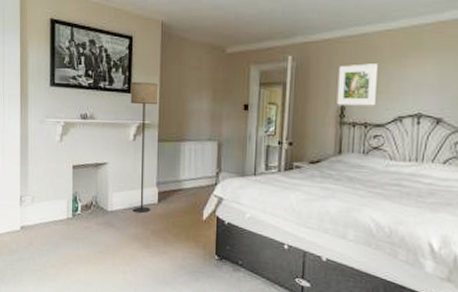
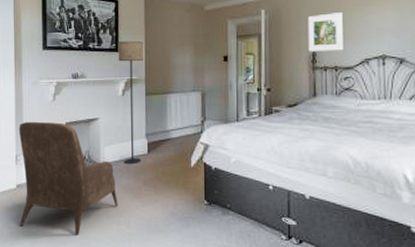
armchair: none [23,161,125,282] -> present [19,121,118,235]

